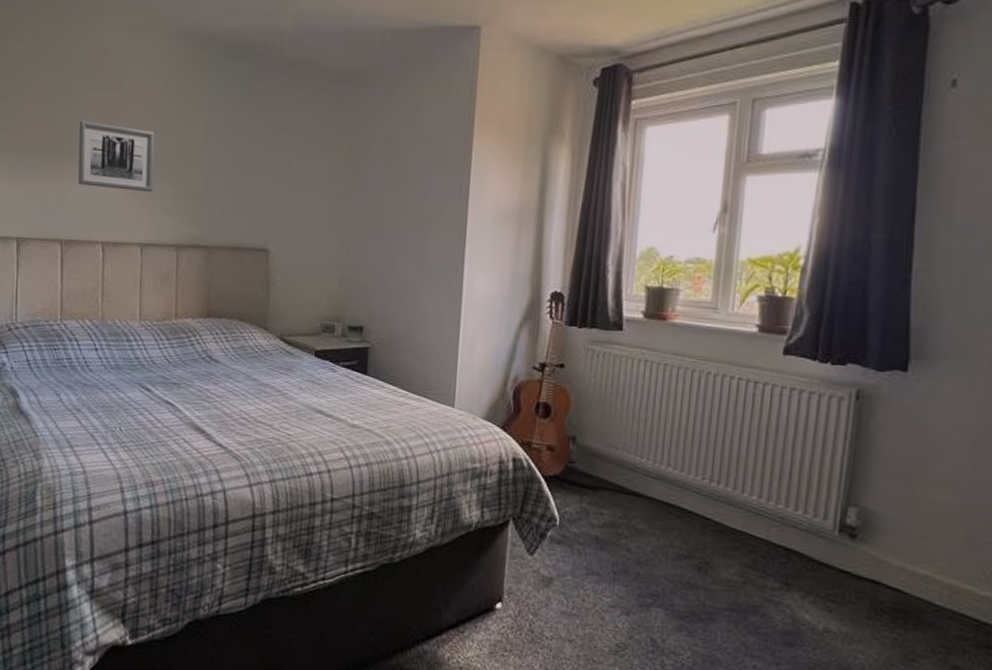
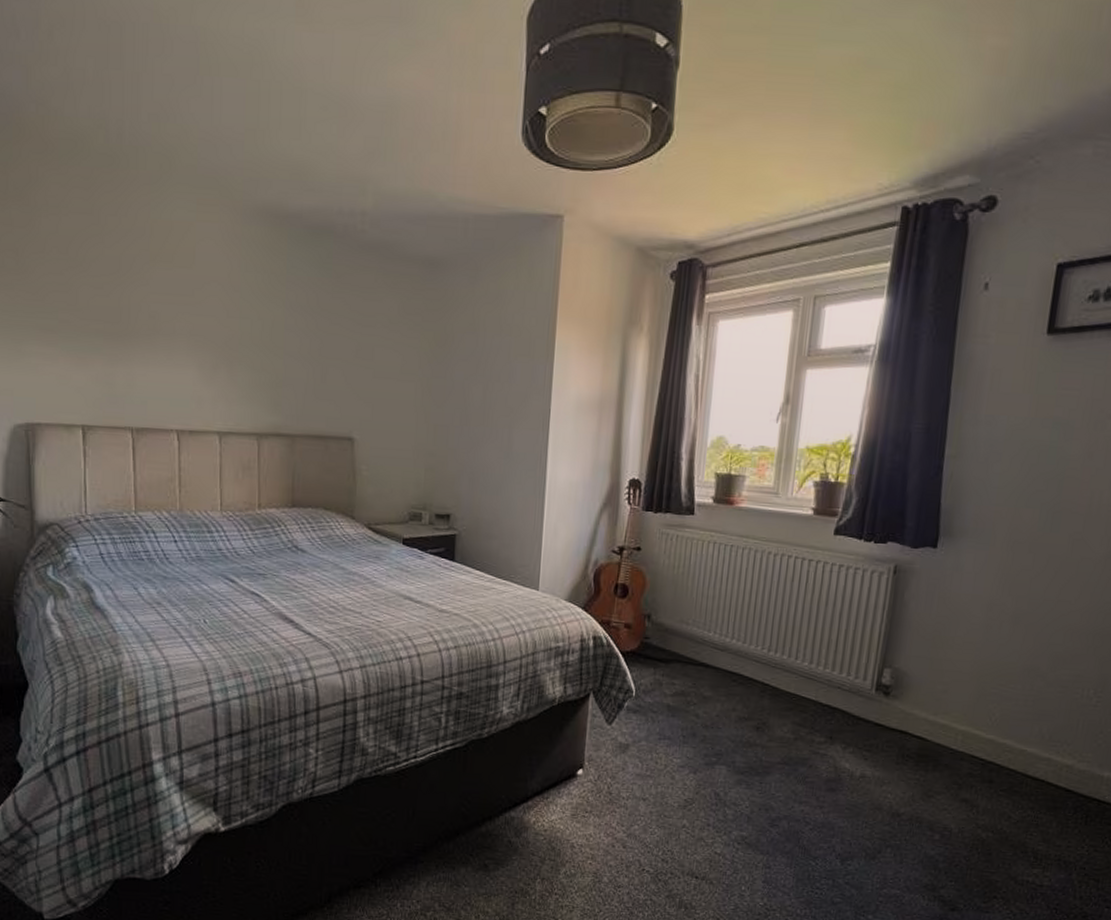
wall art: present [78,120,155,193] -> none [146,300,231,379]

